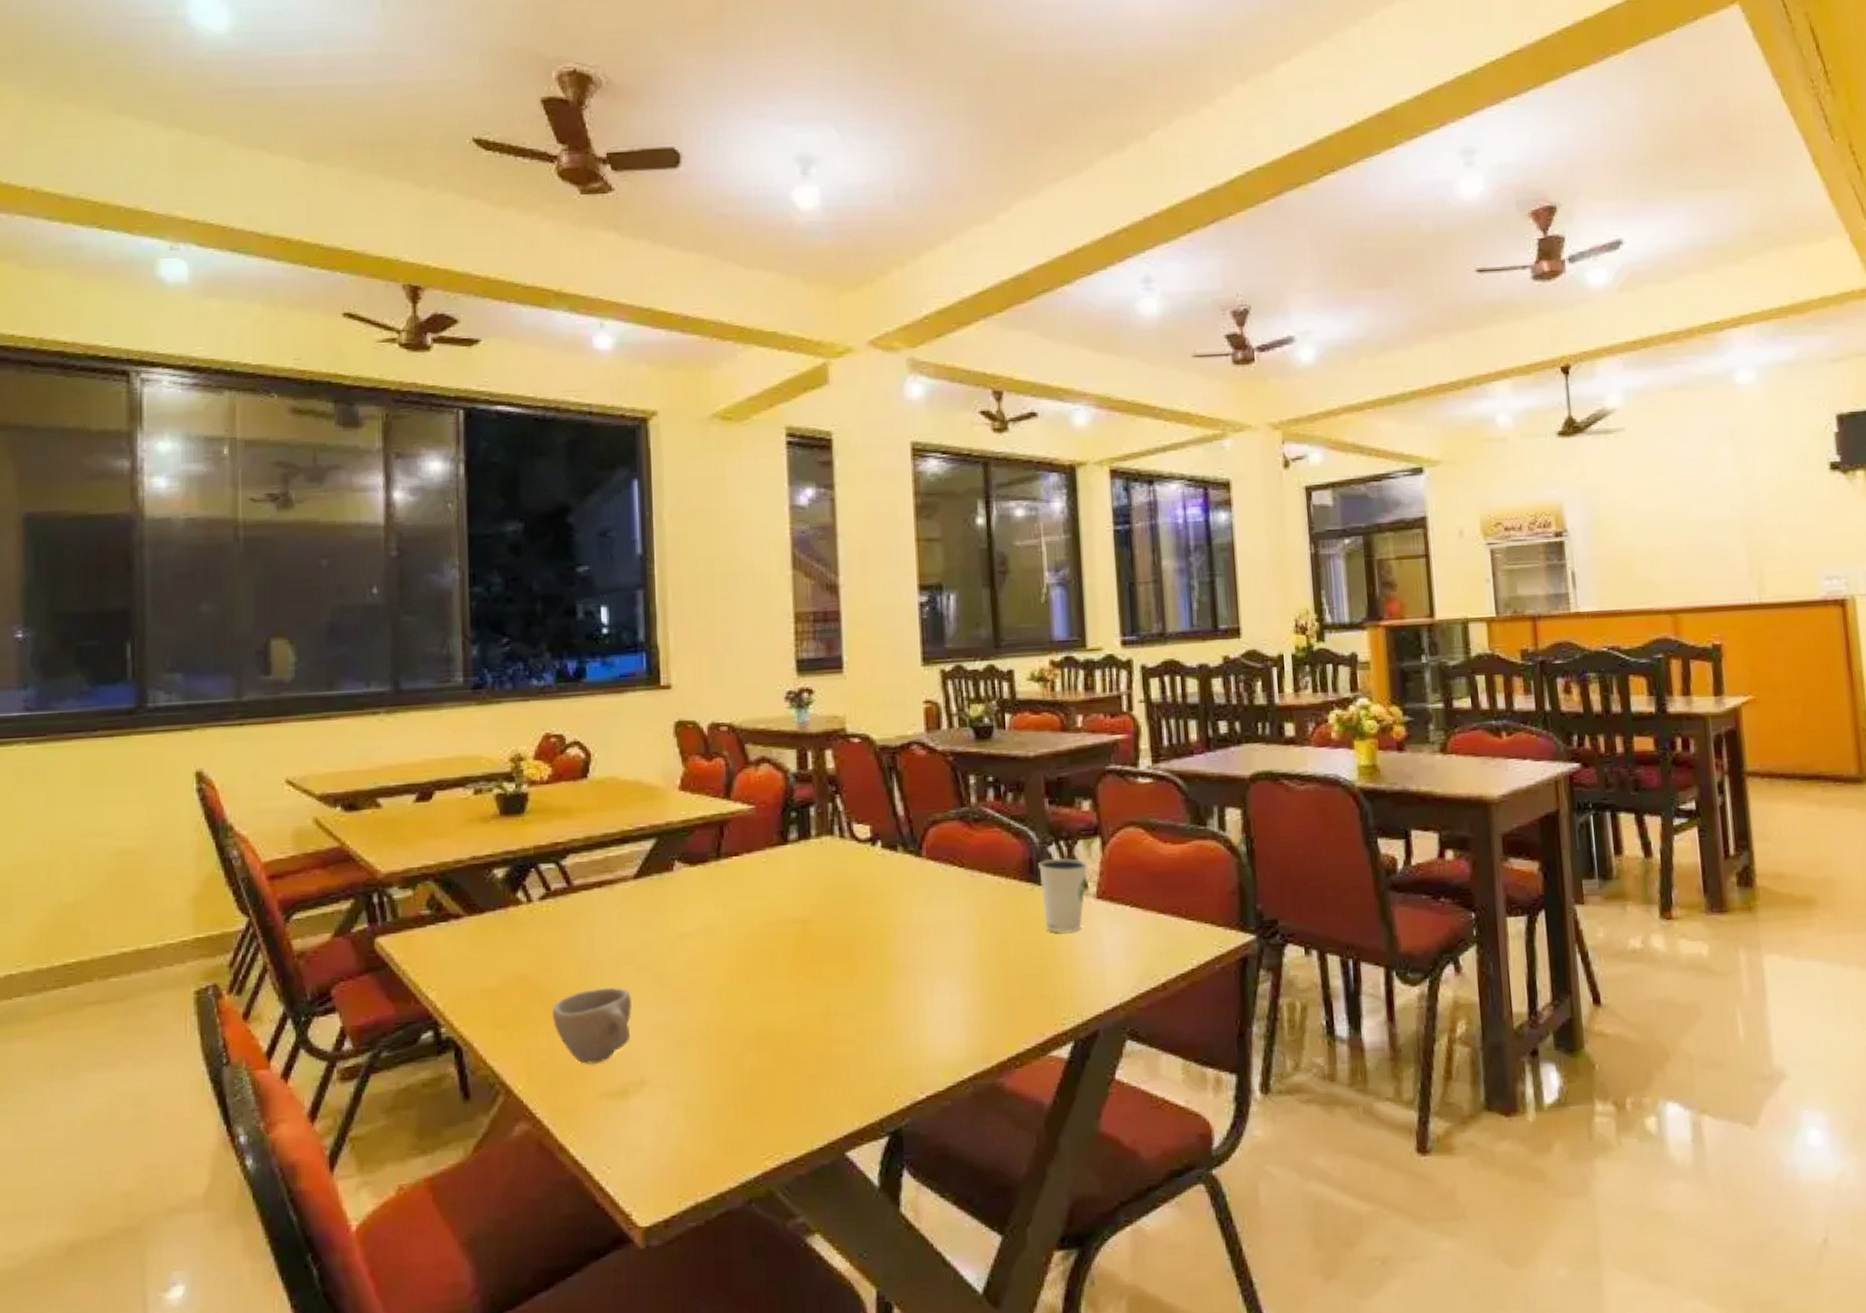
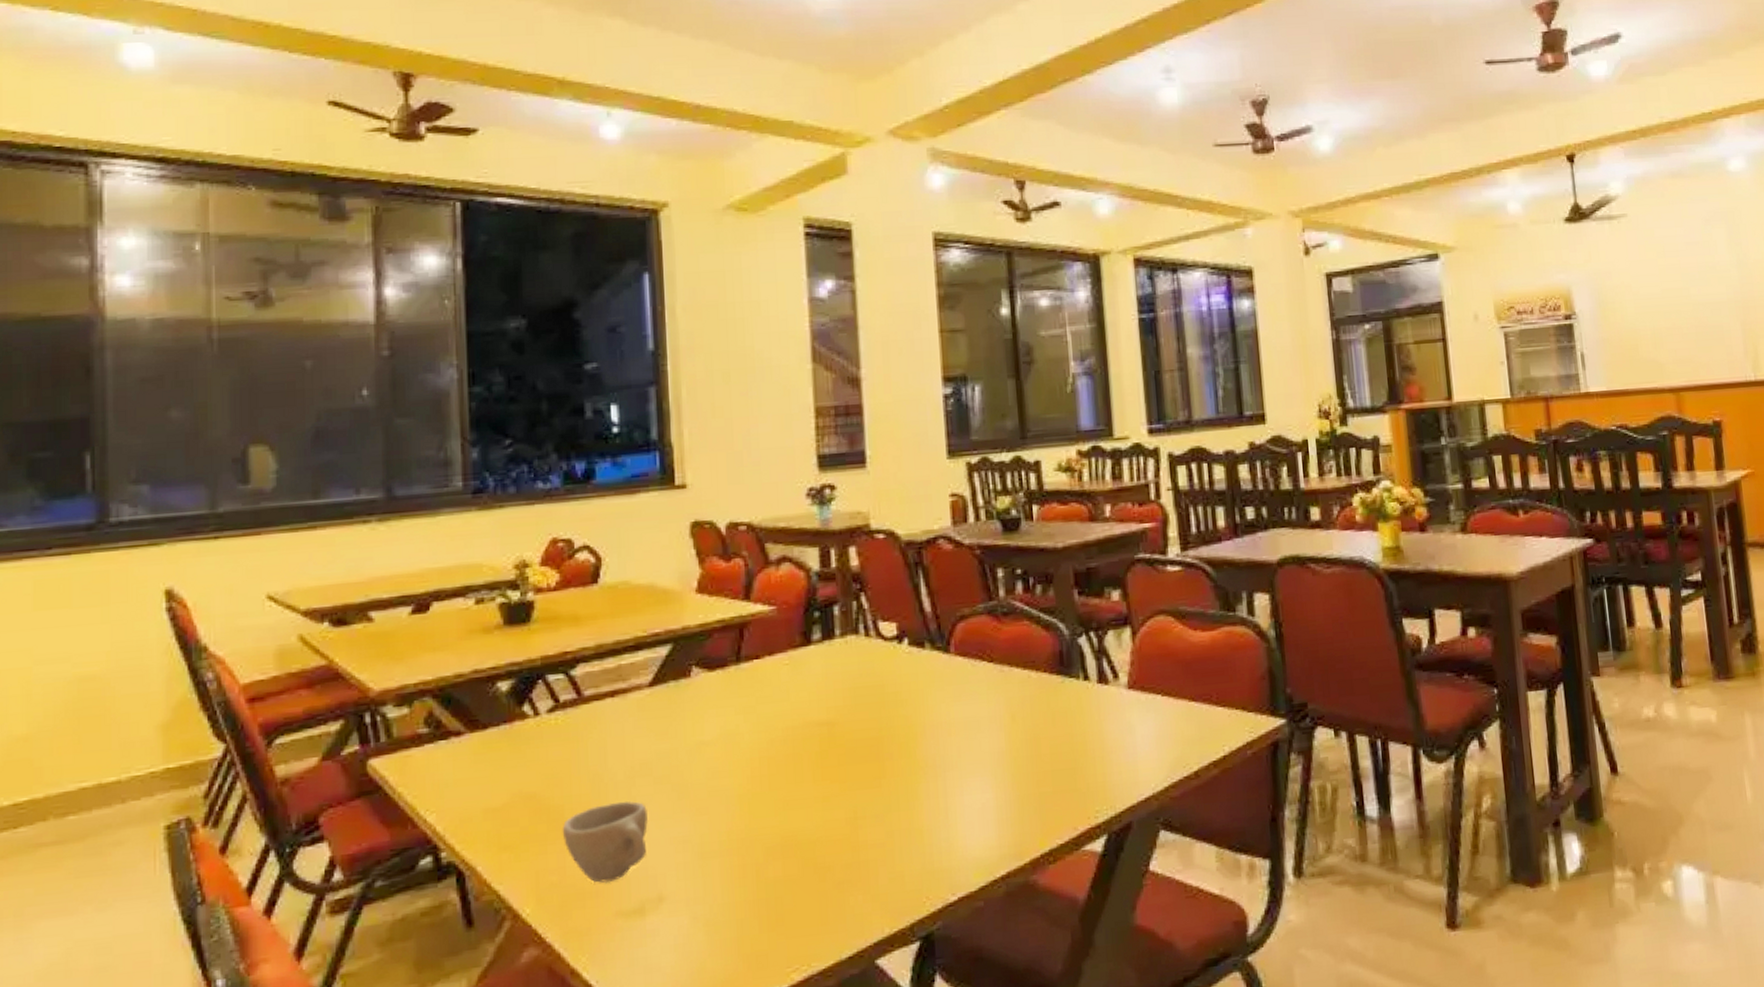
dixie cup: present [1038,857,1089,933] -> none [1069,648,1119,725]

